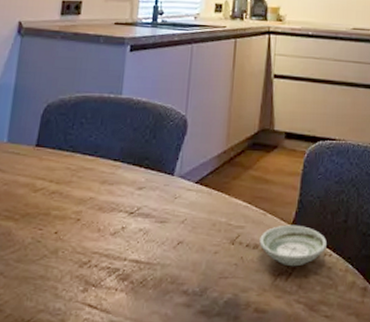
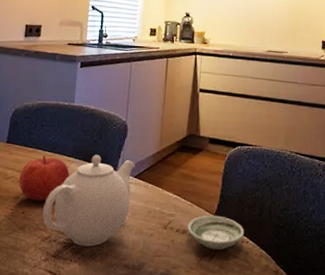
fruit: none [51,160,116,218] -> present [19,155,70,202]
teapot: none [80,157,197,271] -> present [42,155,135,247]

